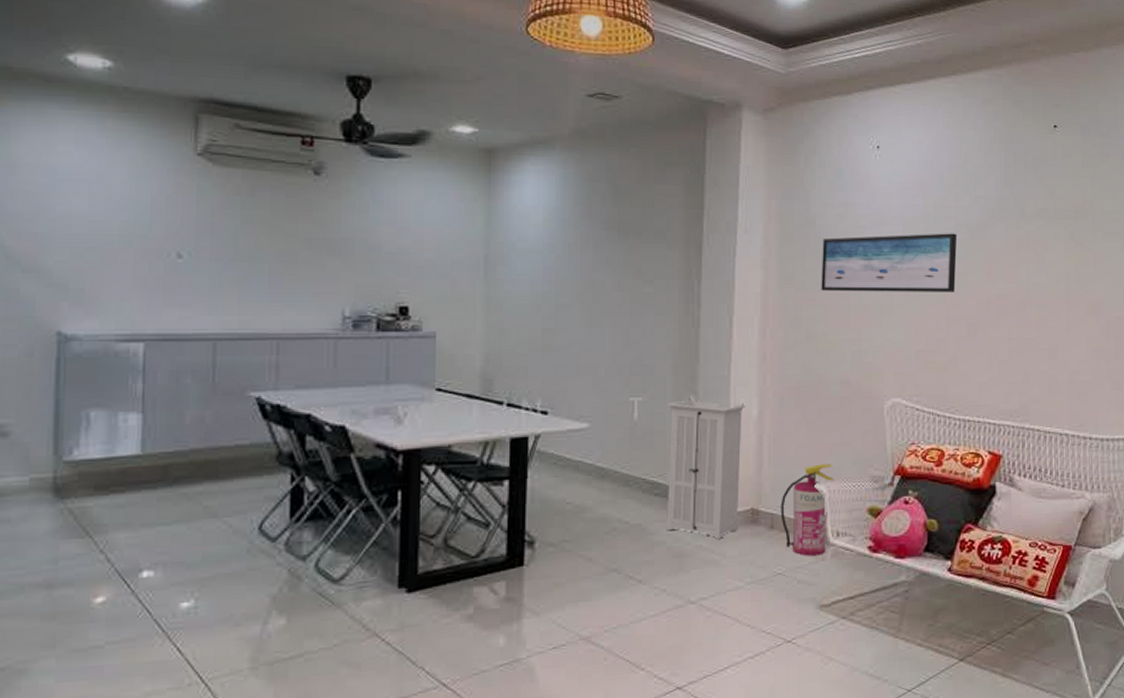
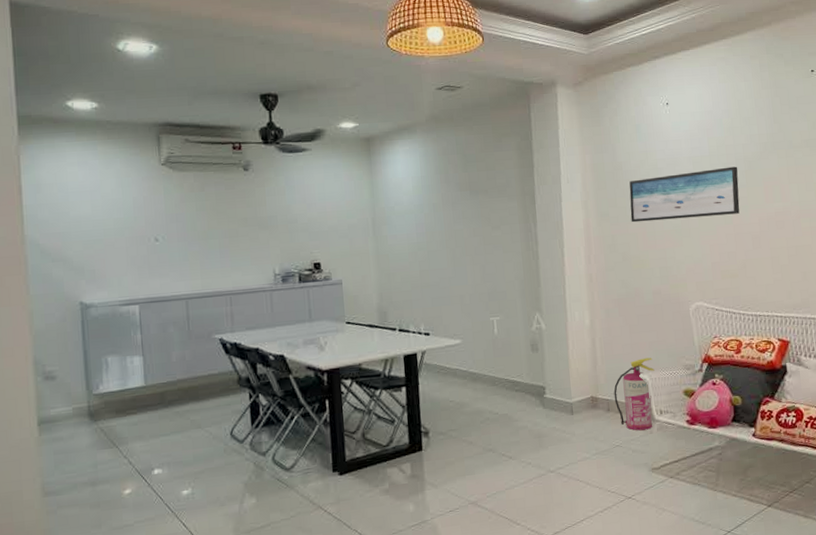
storage cabinet: present [666,398,745,539] -> none [518,315,582,422]

